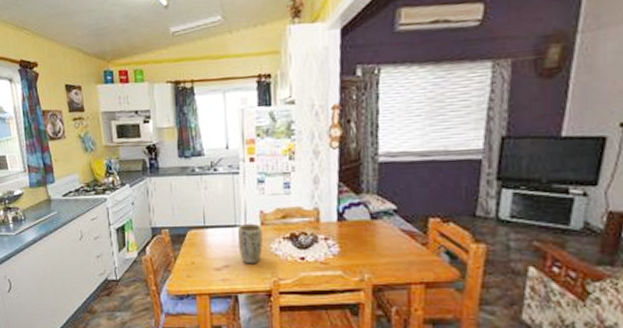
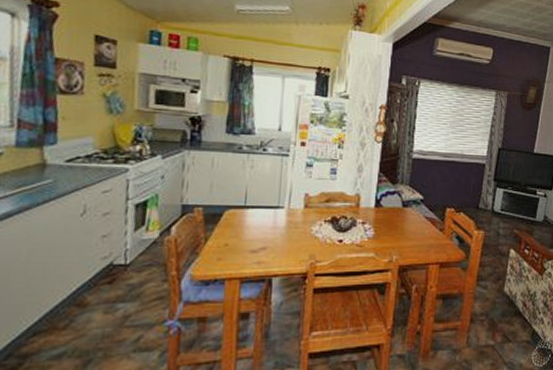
plant pot: present [237,223,263,264] -> none [278,205,305,247]

